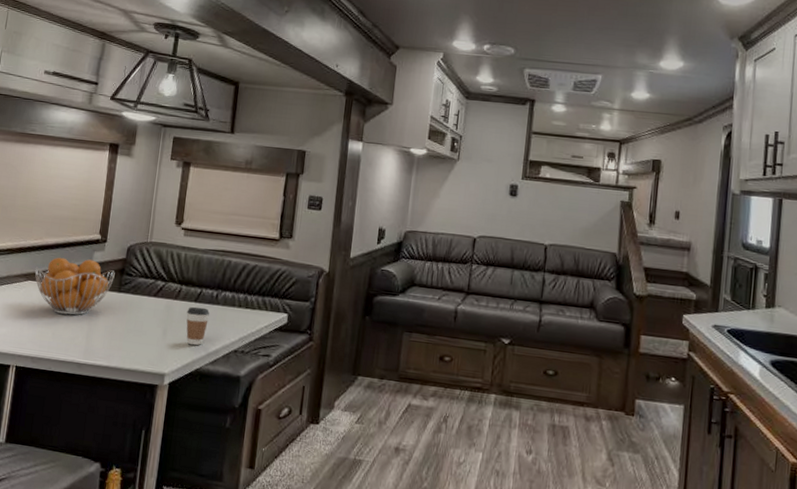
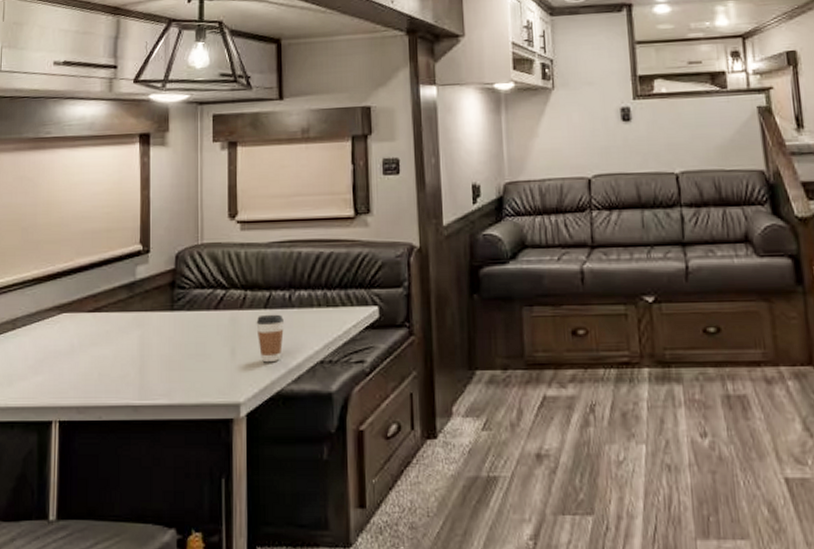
fruit basket: present [34,257,115,315] -> none [69,276,165,348]

